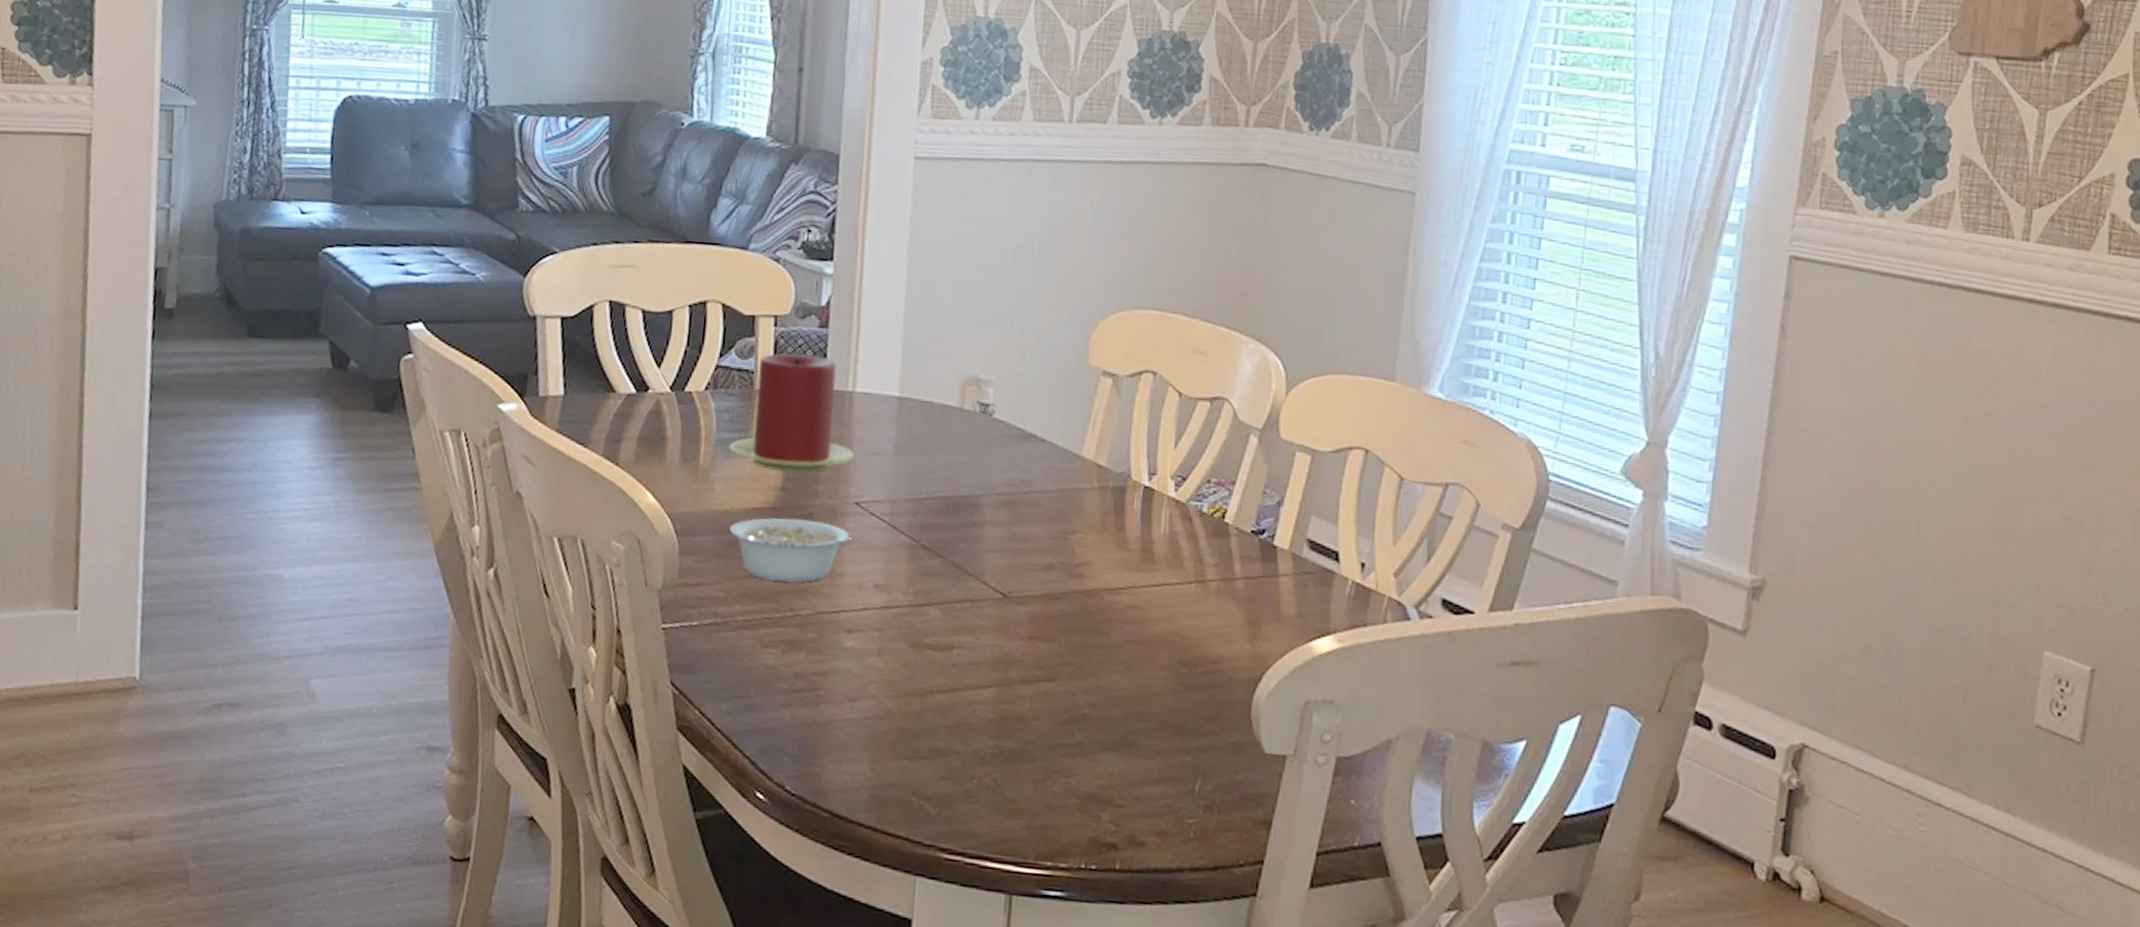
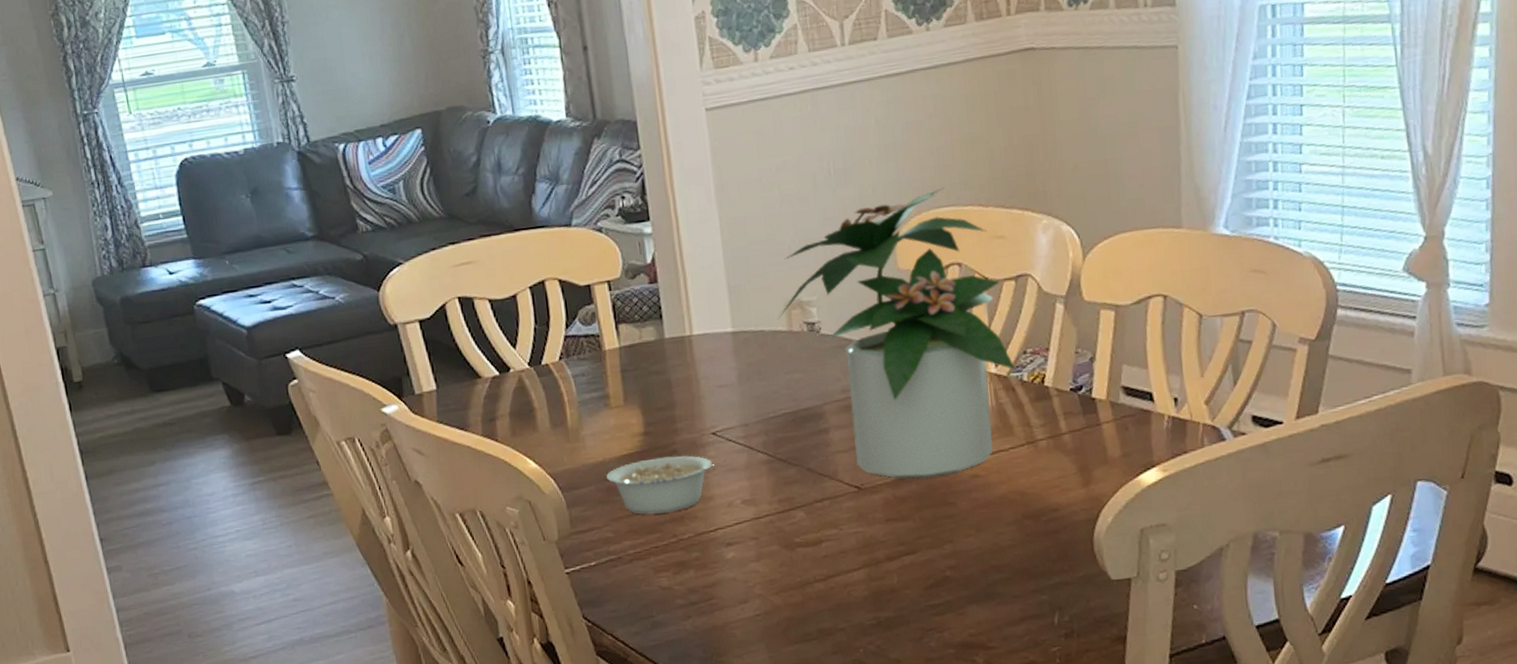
candle: present [728,353,855,473] -> none [591,309,704,419]
potted plant: none [949,289,1197,601] -> present [777,187,1016,480]

